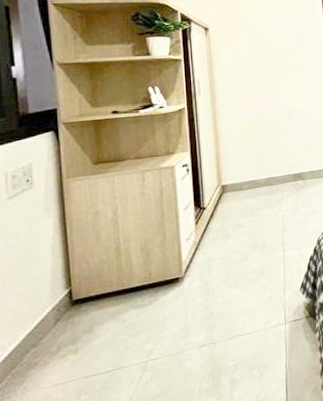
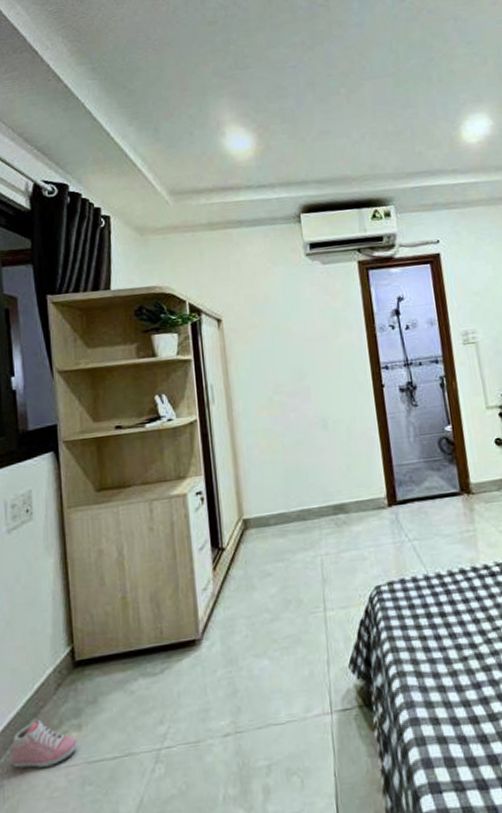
sneaker: none [12,348,75,389] -> present [12,719,78,769]

